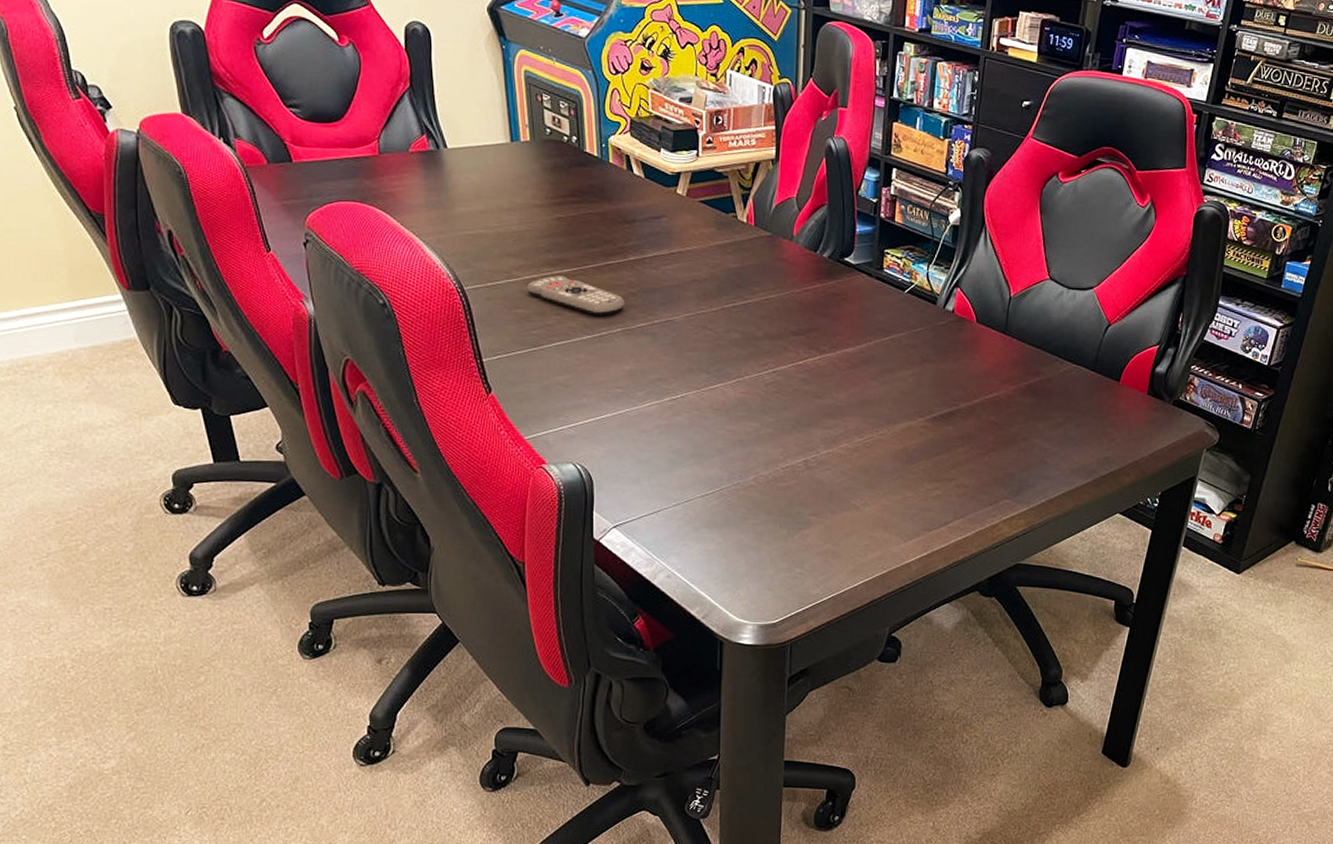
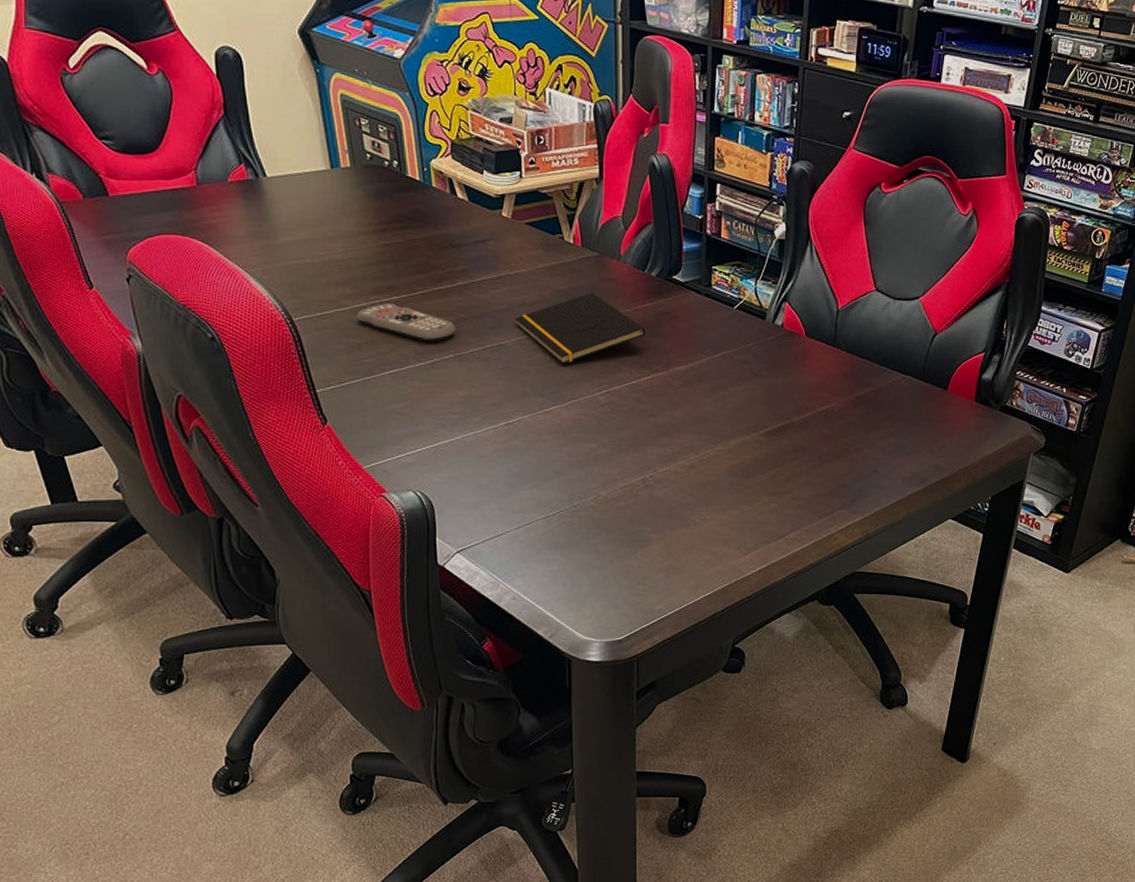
notepad: none [684,272,815,343] -> present [514,292,646,365]

